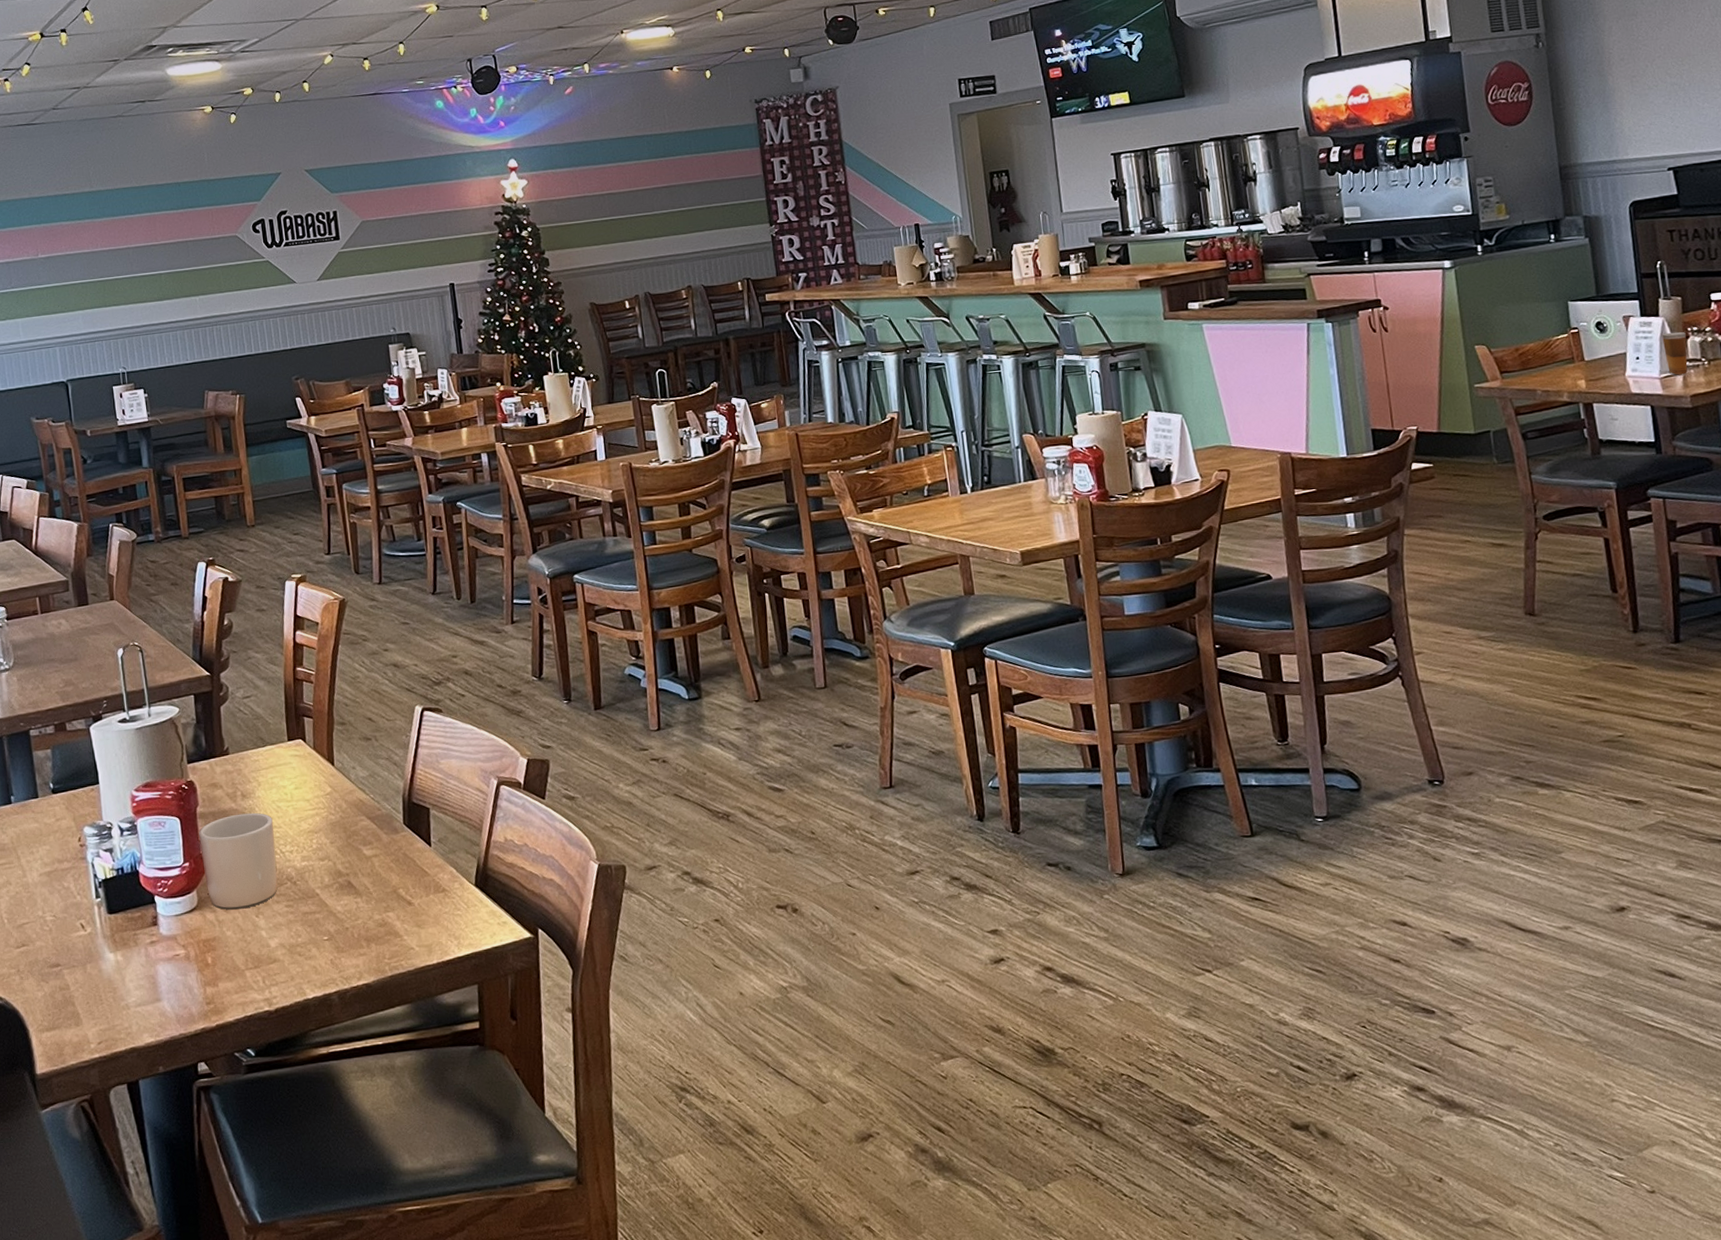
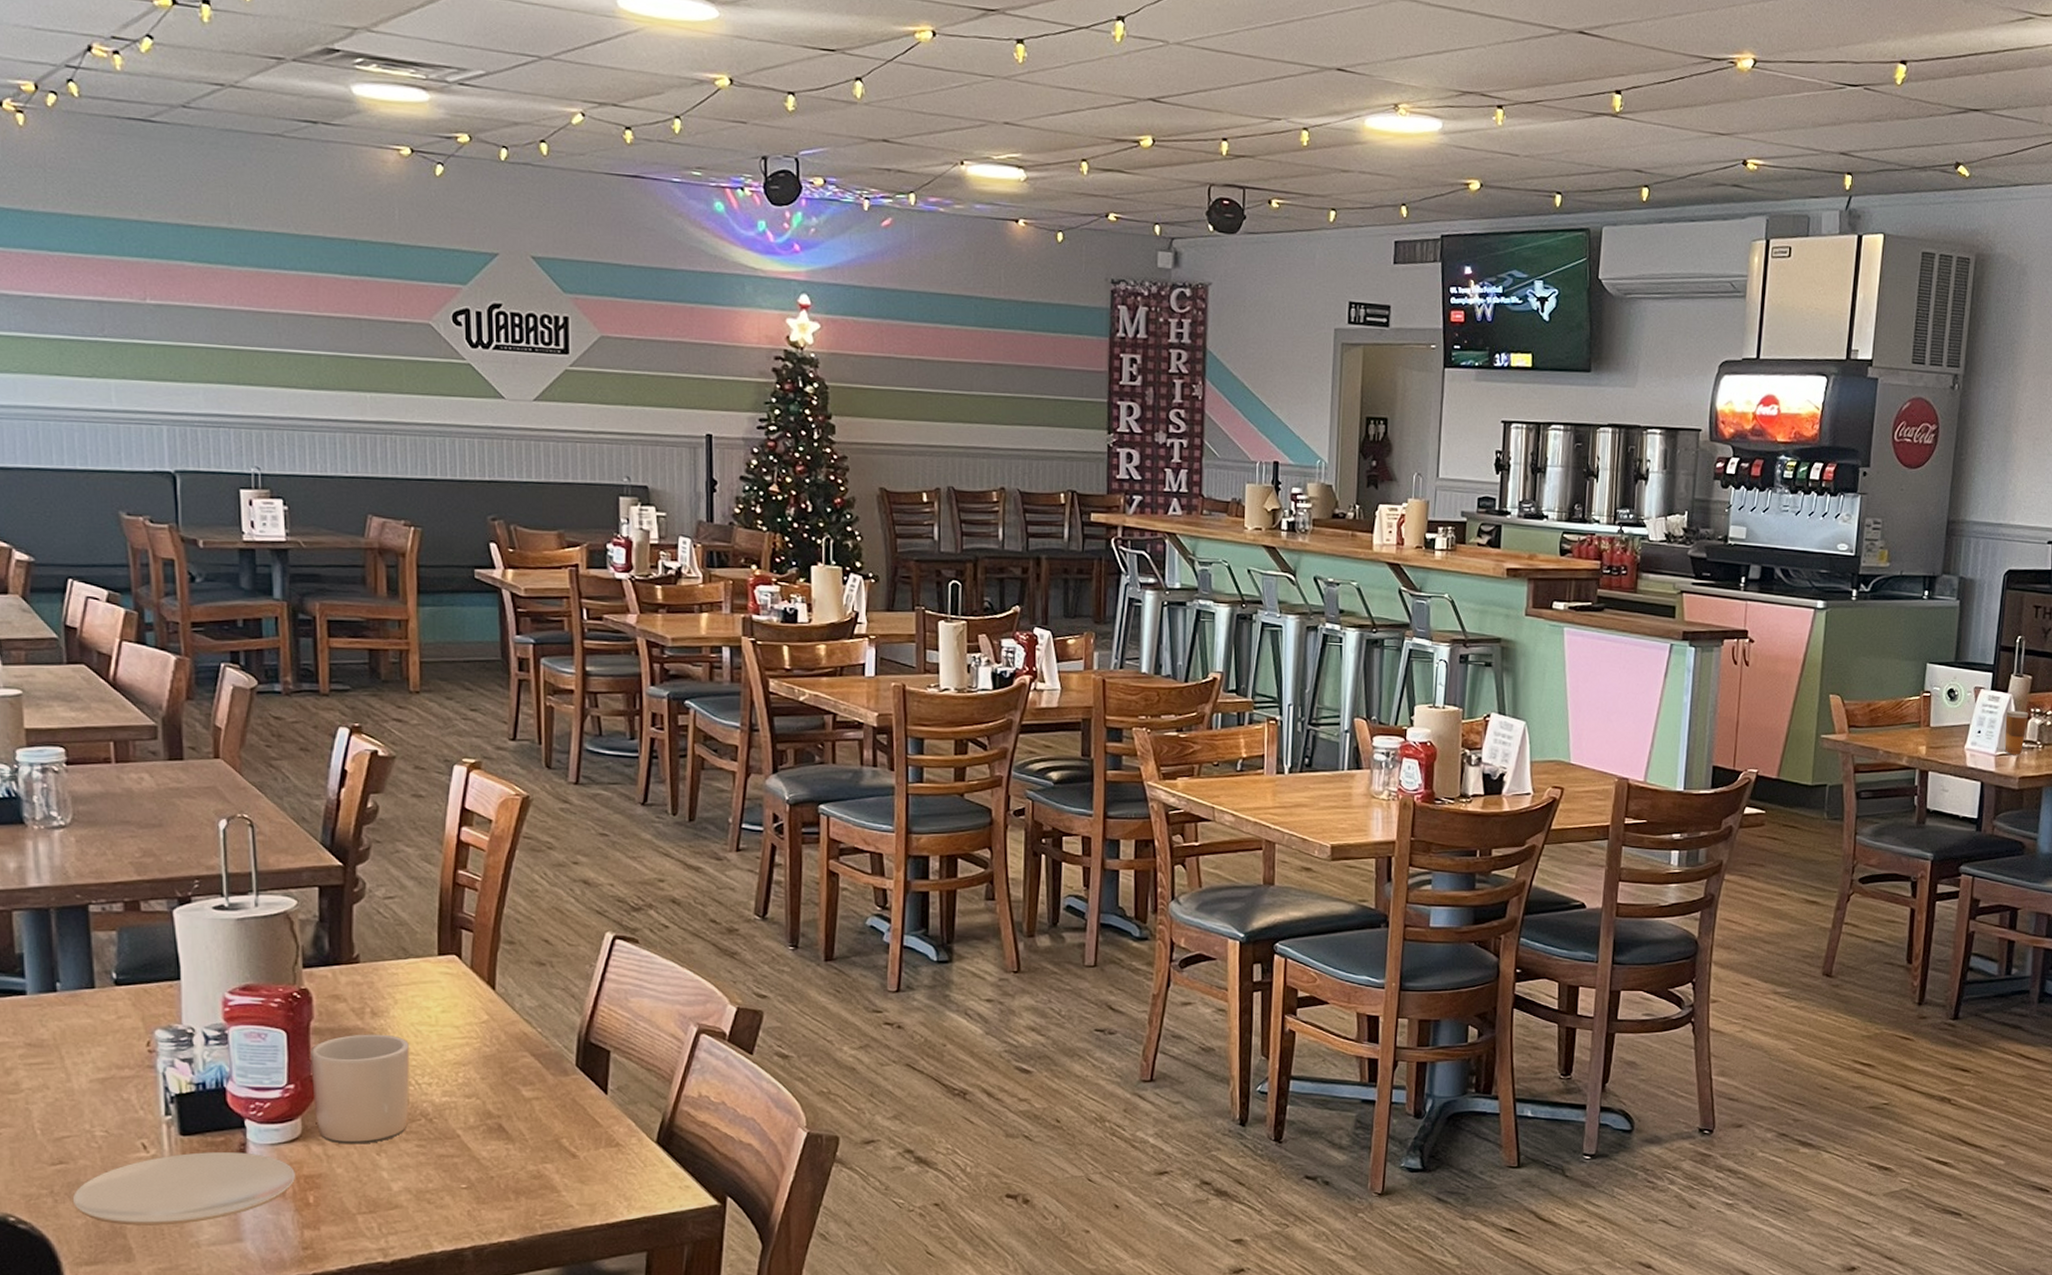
plate: none [33,924,197,995] -> present [72,1152,296,1225]

